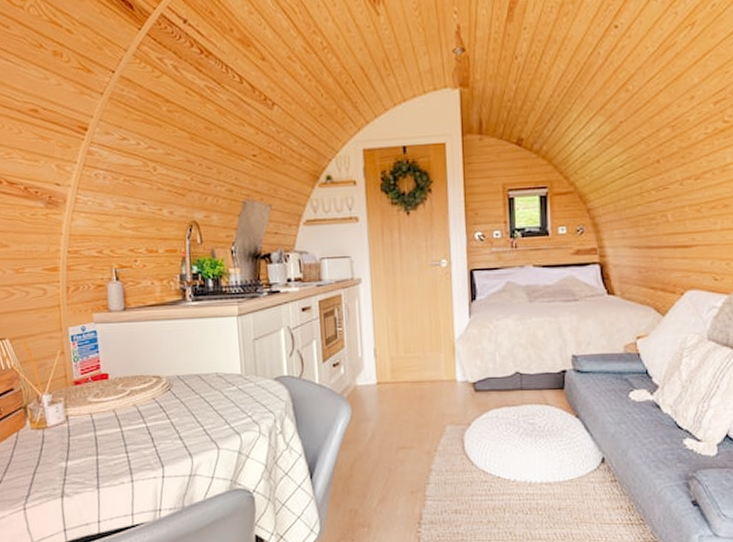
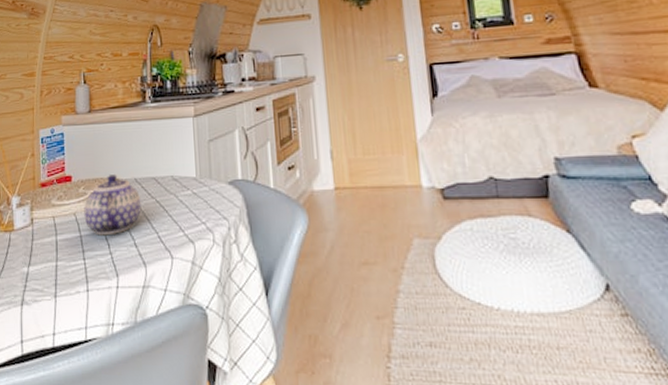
teapot: none [123,372,186,430] -> present [84,175,142,236]

